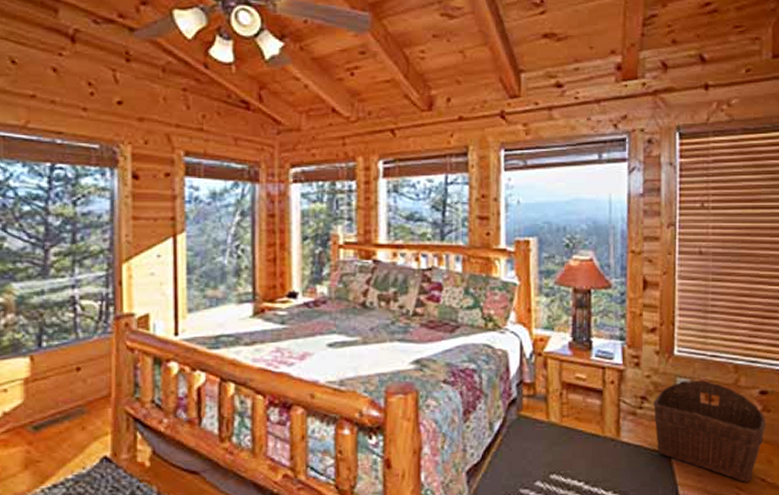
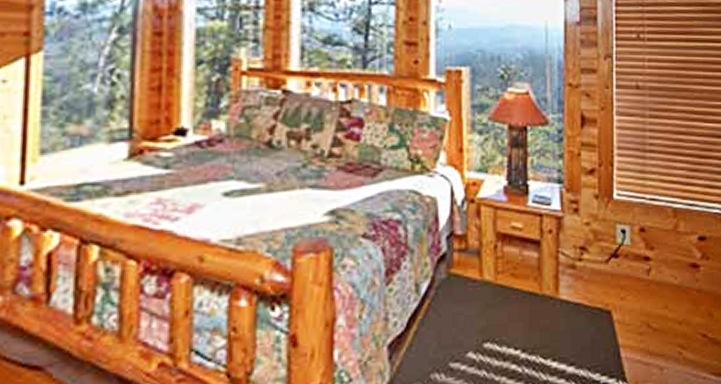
wicker basket: present [654,379,766,482] -> none [594,226,706,339]

